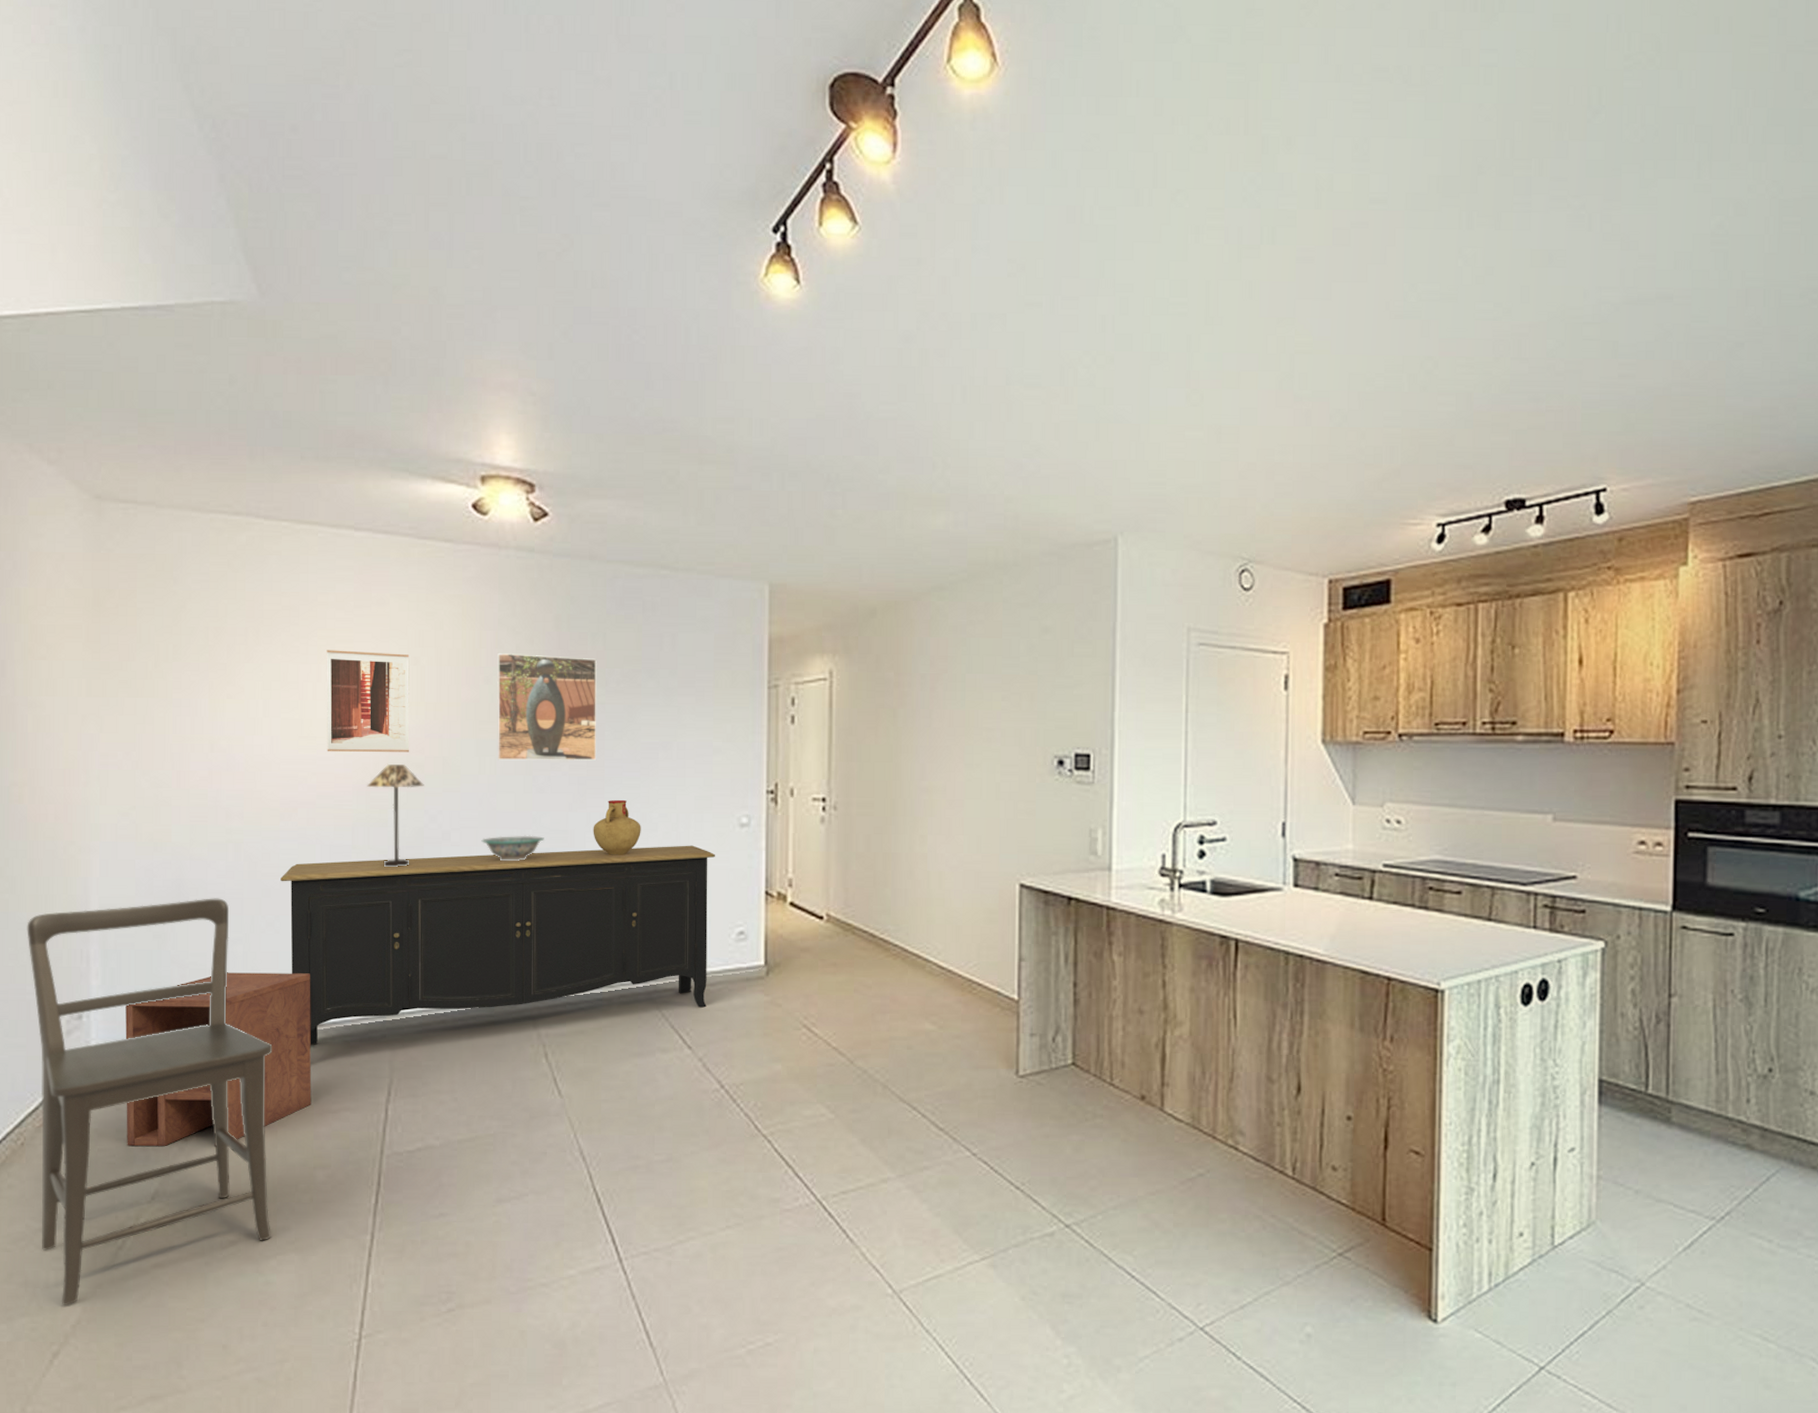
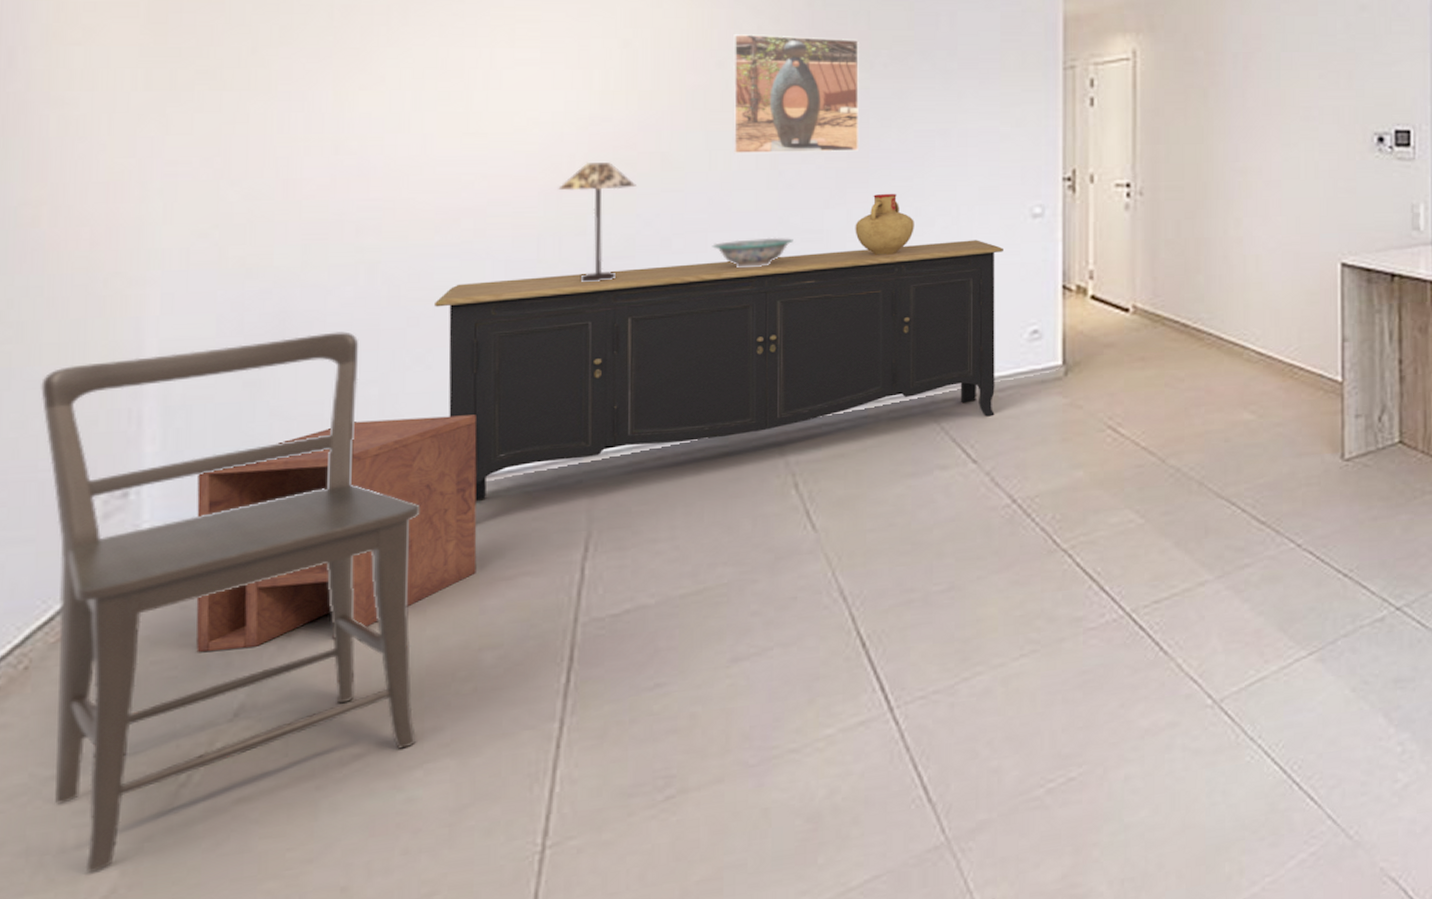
wall art: present [326,650,410,753] -> none [502,31,618,151]

